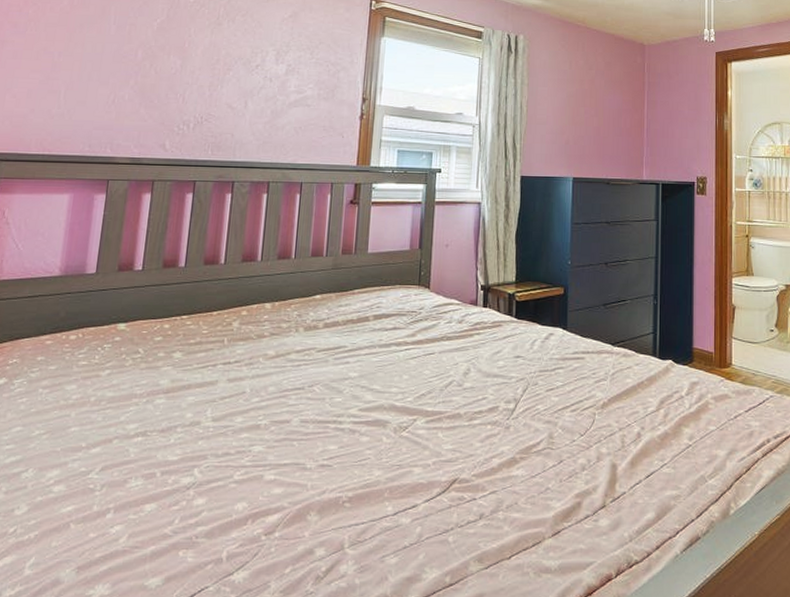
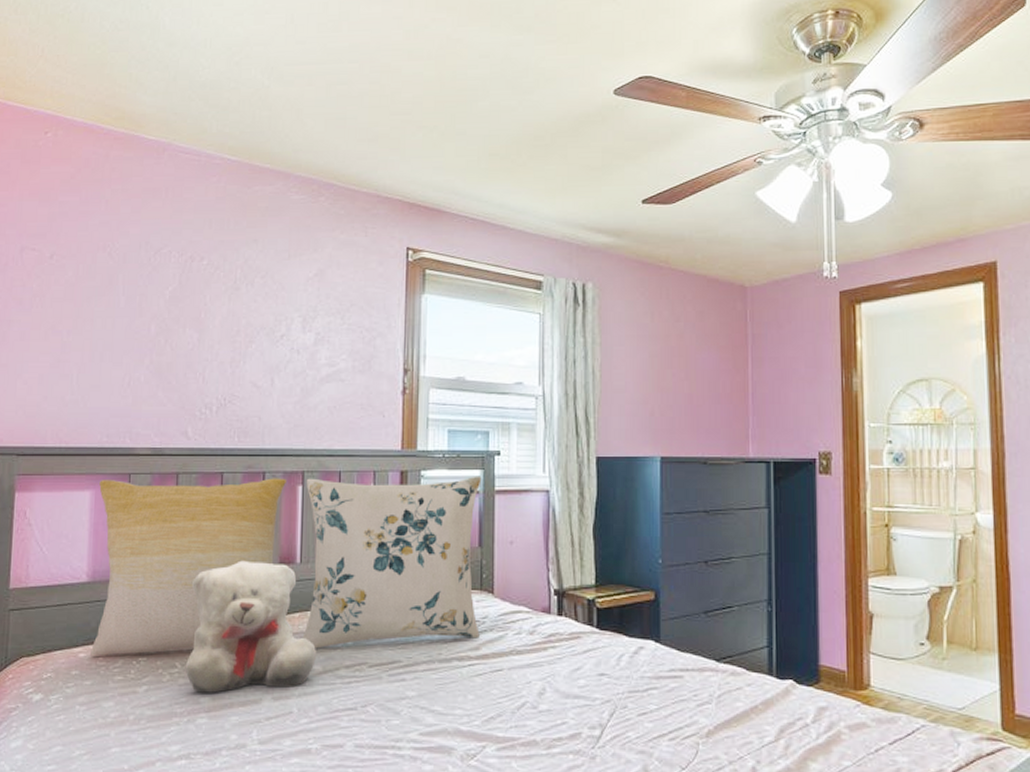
pillow: none [57,185,253,345] -> present [91,478,286,658]
teddy bear: none [147,258,271,376] -> present [185,560,317,693]
pillow: none [259,187,424,336] -> present [302,476,482,649]

